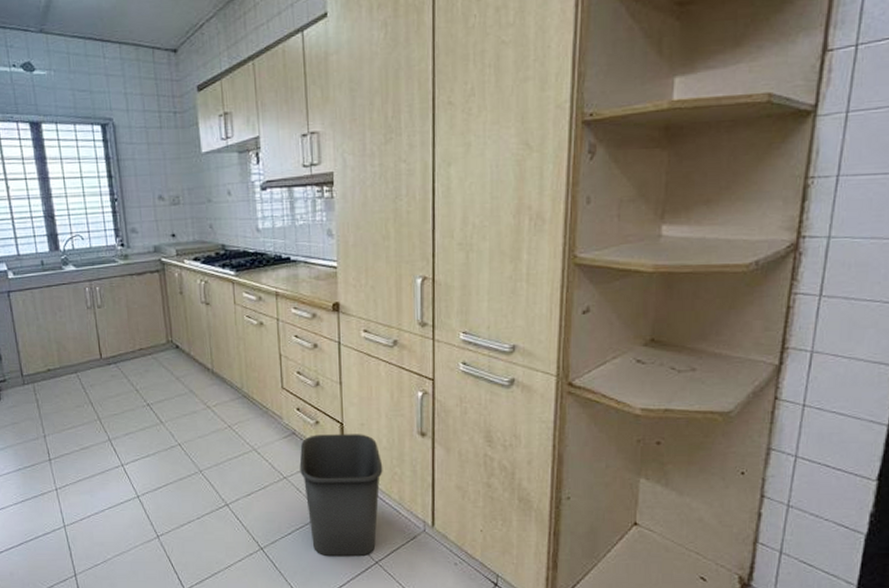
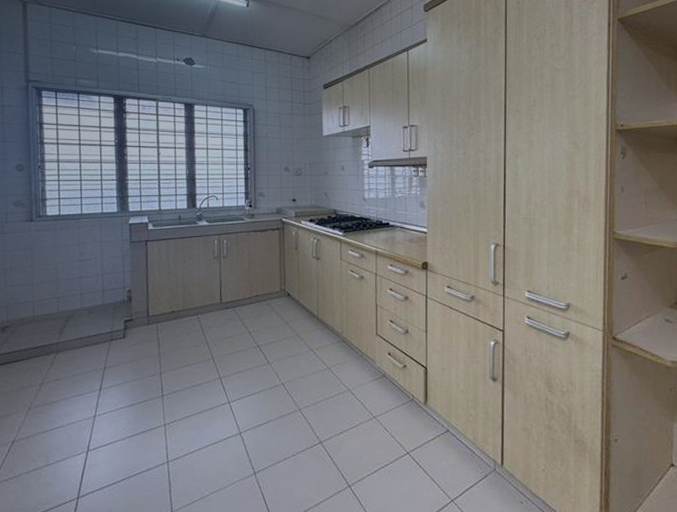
waste bin: present [299,434,383,557] -> none [388,377,460,495]

